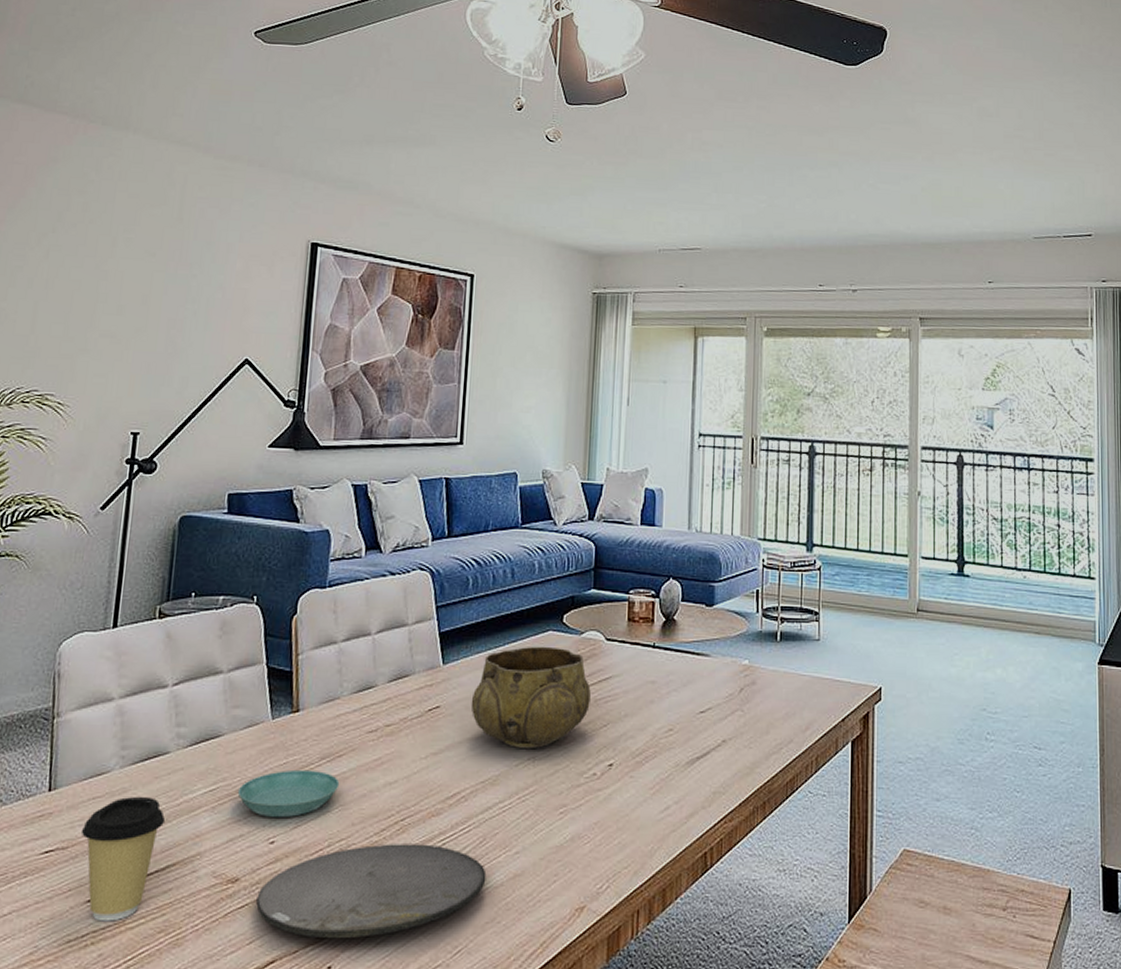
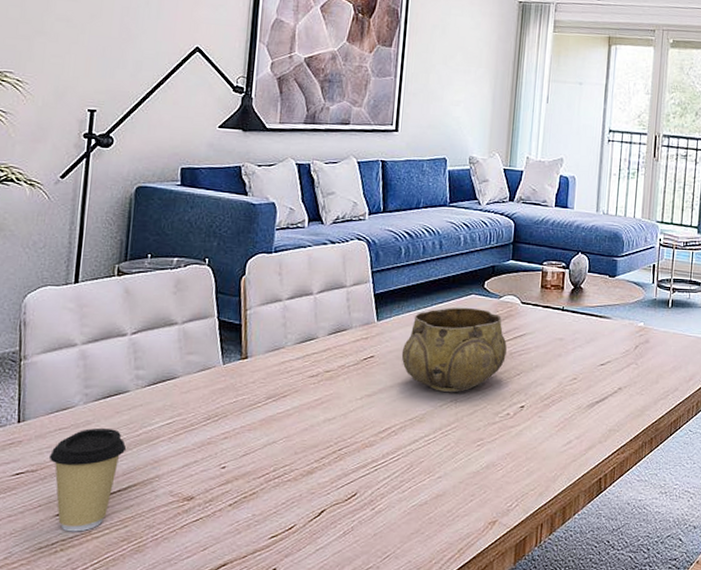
saucer: present [237,769,340,817] -> none [192,407,284,447]
plate: present [256,844,487,939] -> none [209,469,413,547]

